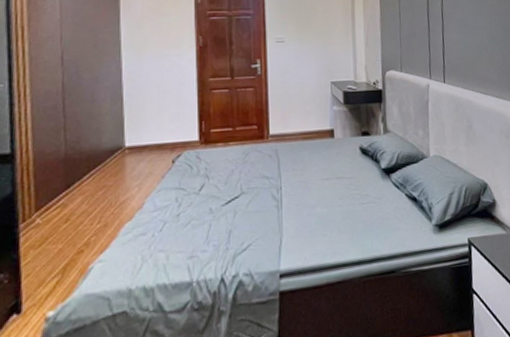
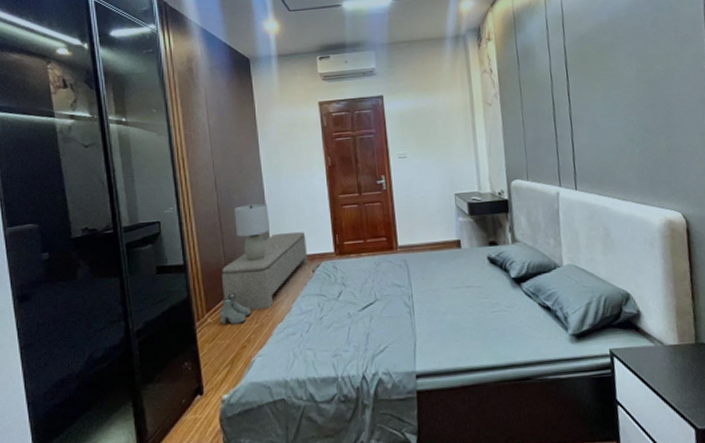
boots: none [52,186,93,226] -> present [220,292,251,325]
bench: none [59,117,167,208] -> present [222,232,308,311]
lamp: none [82,84,125,150] -> present [234,203,270,261]

